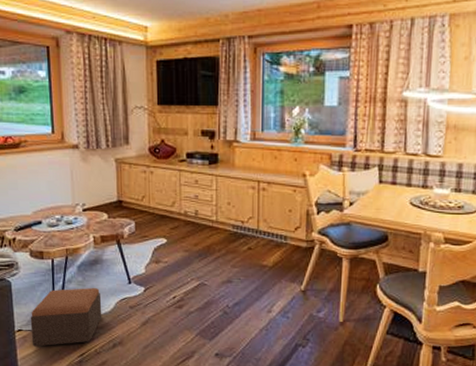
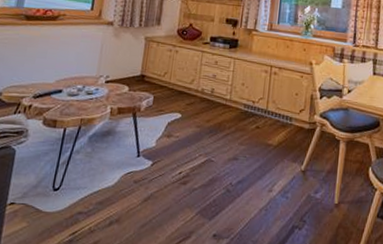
footstool: present [30,287,102,347] -> none [23,159,107,223]

